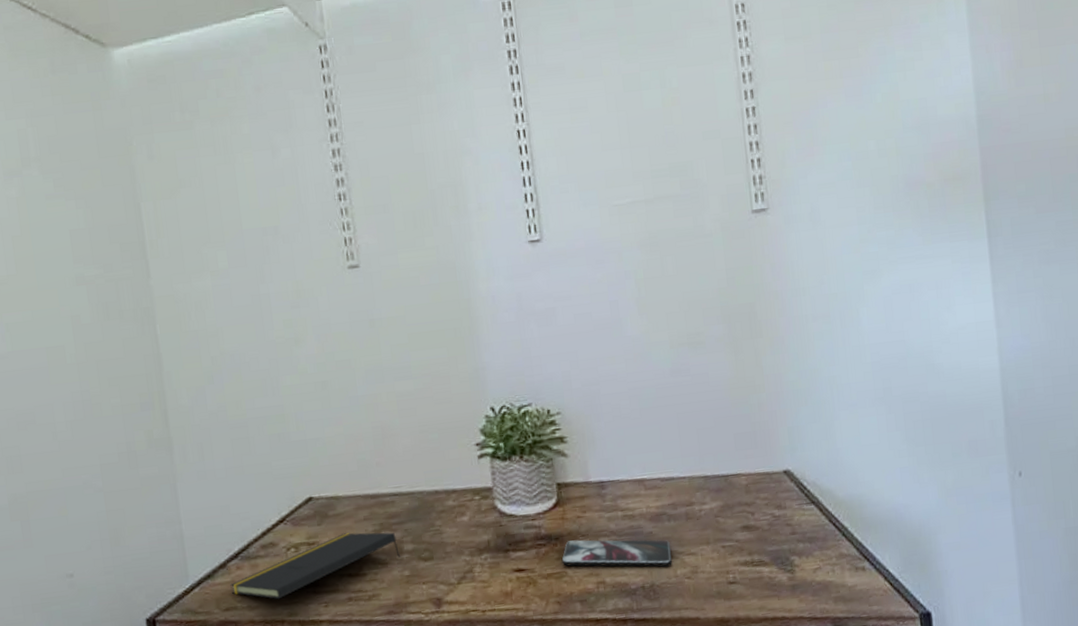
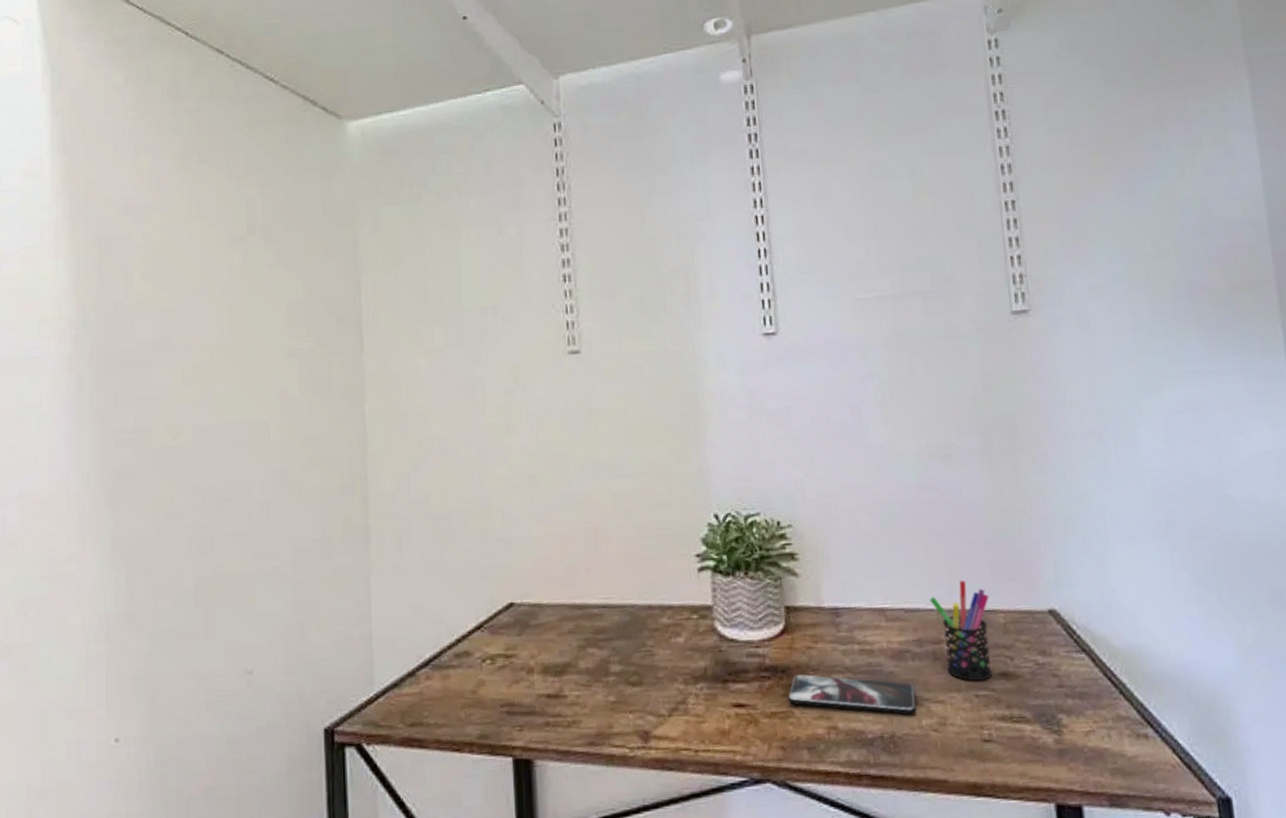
notepad: present [230,532,401,600] -> none [417,647,607,718]
pen holder: none [682,450,736,535] -> present [930,580,993,681]

